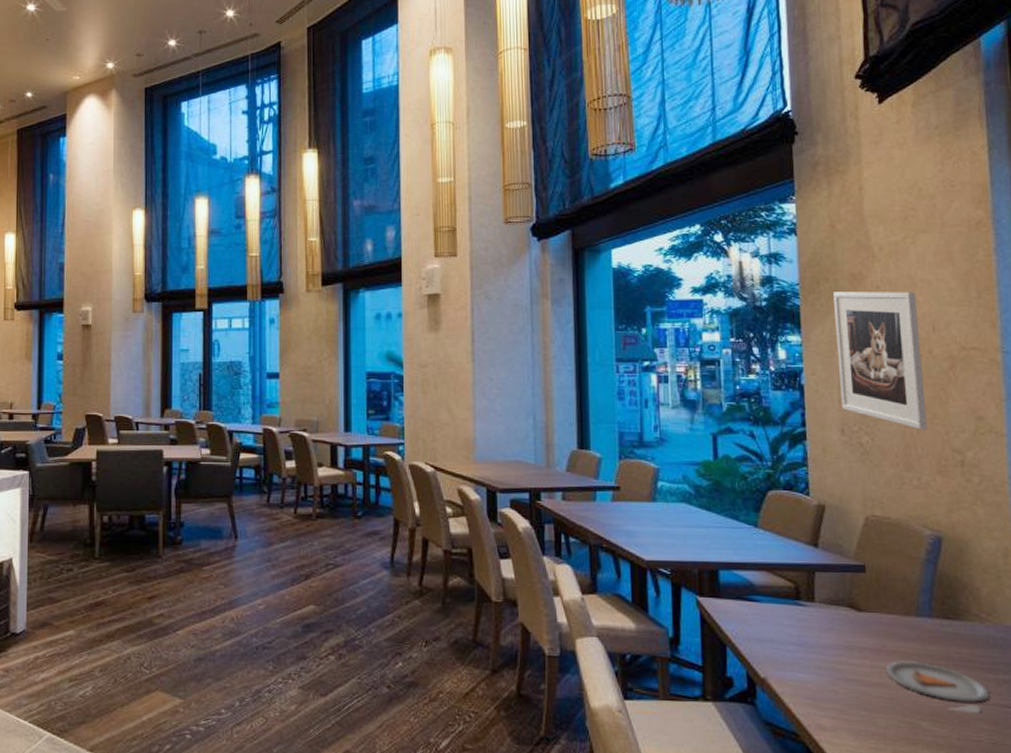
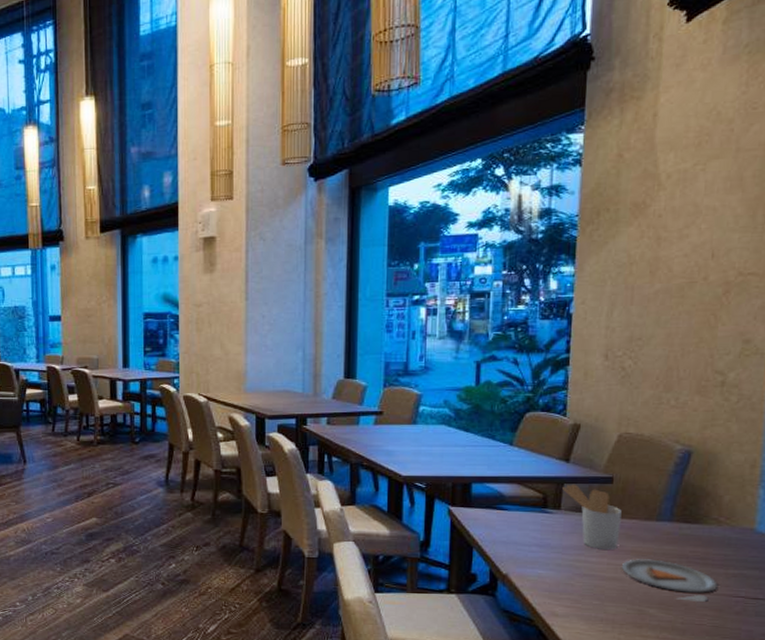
utensil holder: none [814,572,880,650] -> present [562,484,622,550]
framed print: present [834,292,927,430] -> none [608,219,699,354]

